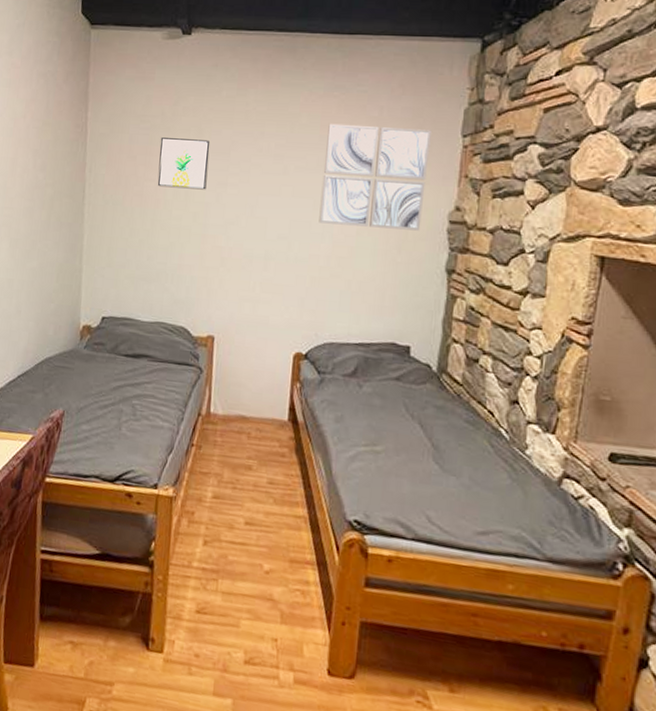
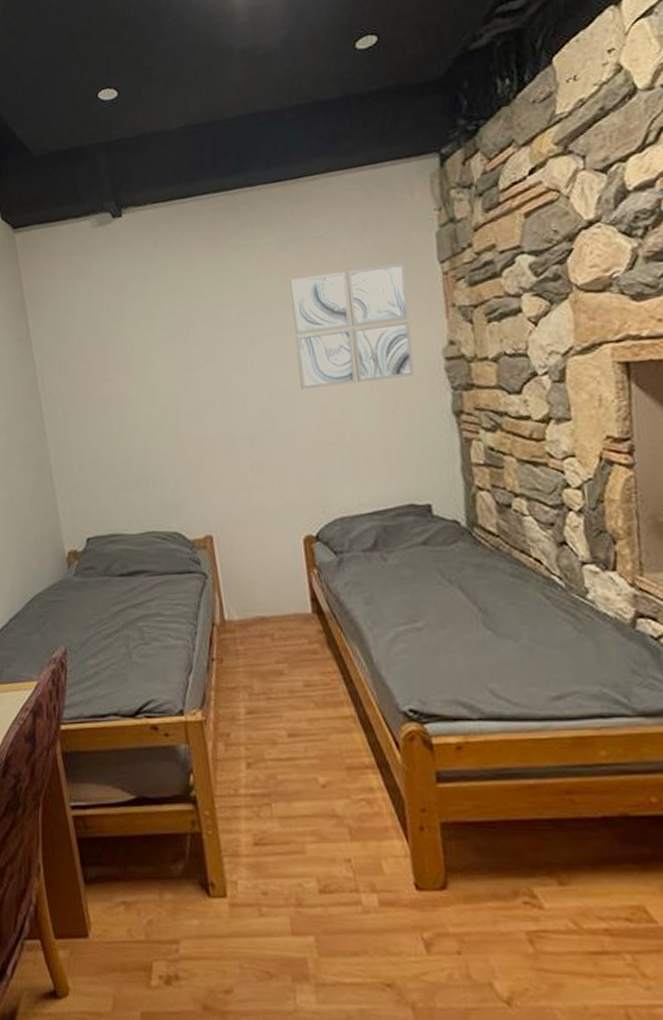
wall art: present [157,137,211,190] -> none [111,325,171,386]

